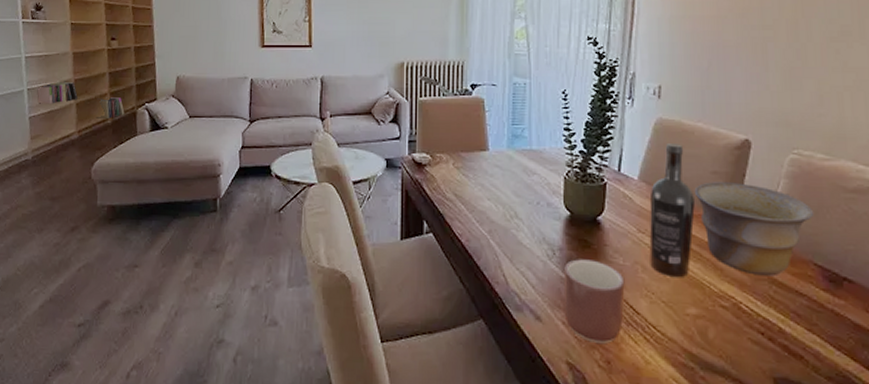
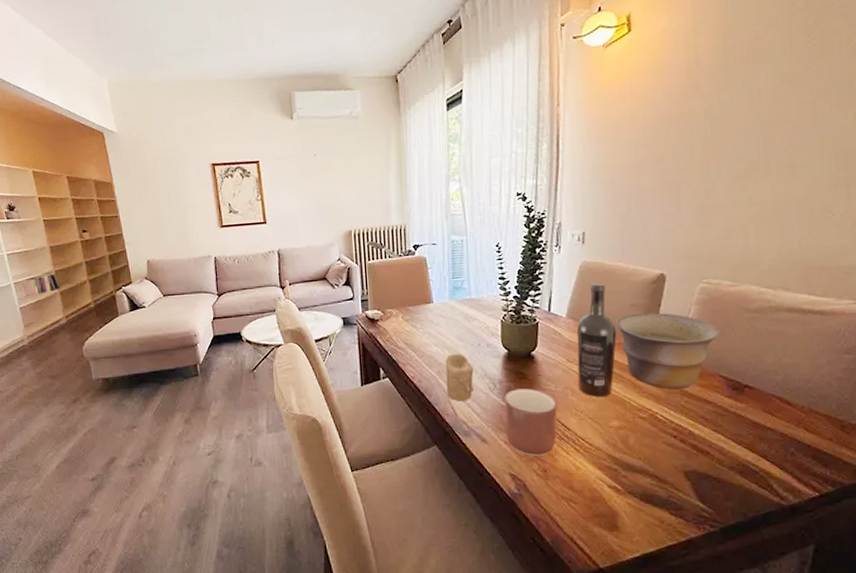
books: present [96,97,125,120] -> none [78,284,105,305]
candle: none [498,211,530,268] -> present [445,354,475,401]

